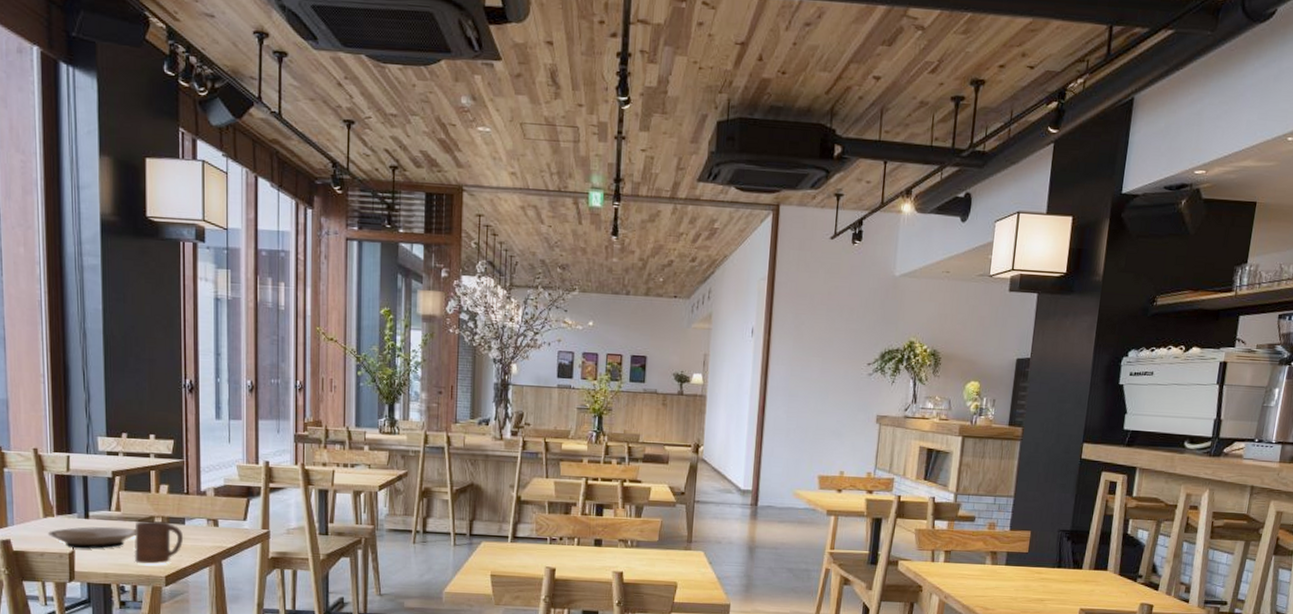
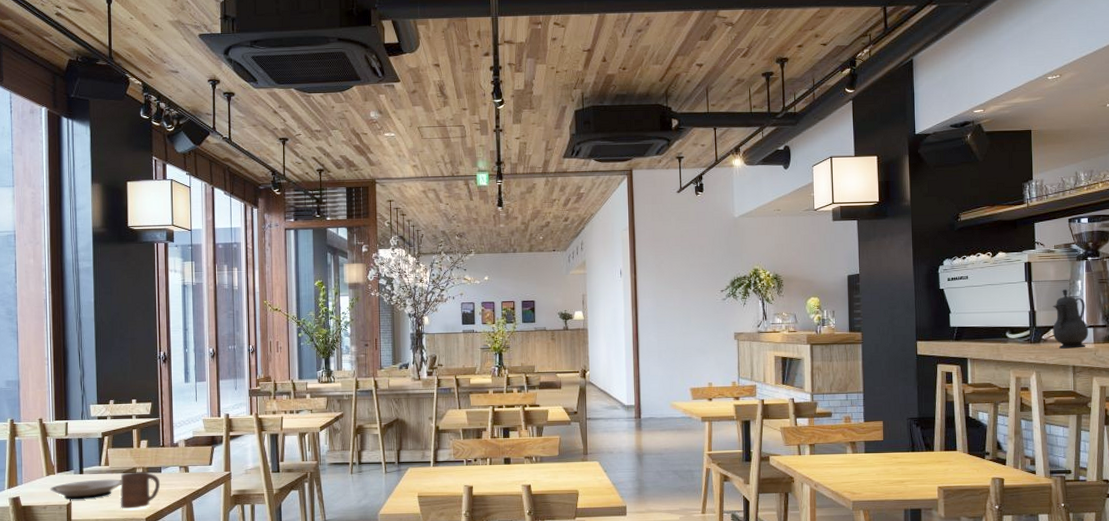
coffeepot: none [1235,396,1279,467] -> present [1052,289,1089,349]

